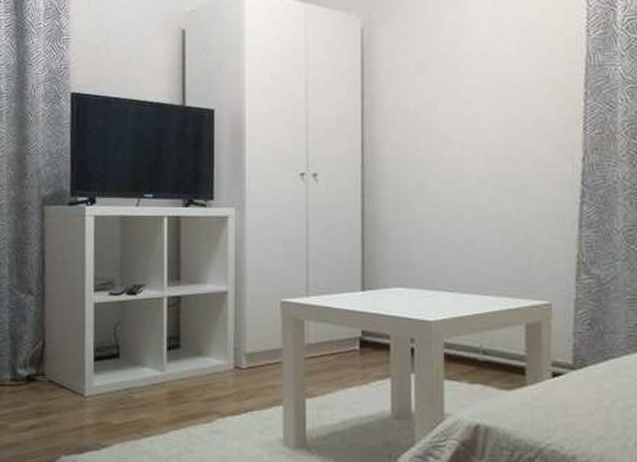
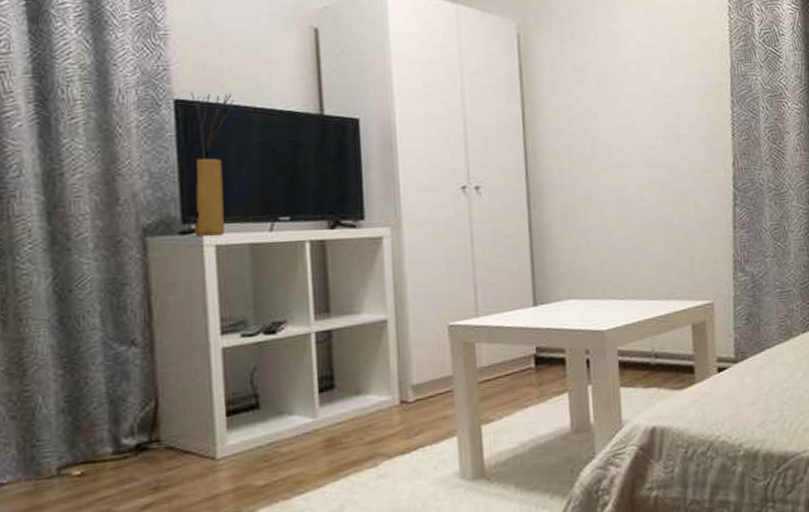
vase: none [79,86,115,209] -> present [190,92,234,238]

